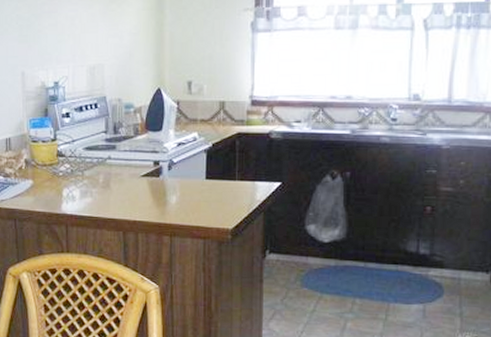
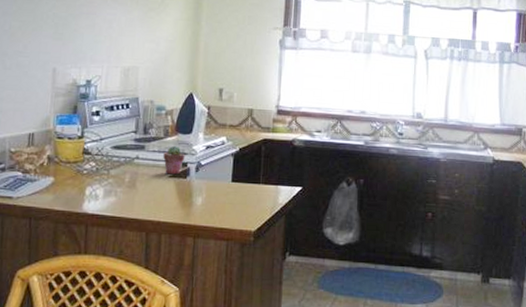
potted succulent: none [135,144,157,174] -> present [163,145,185,175]

